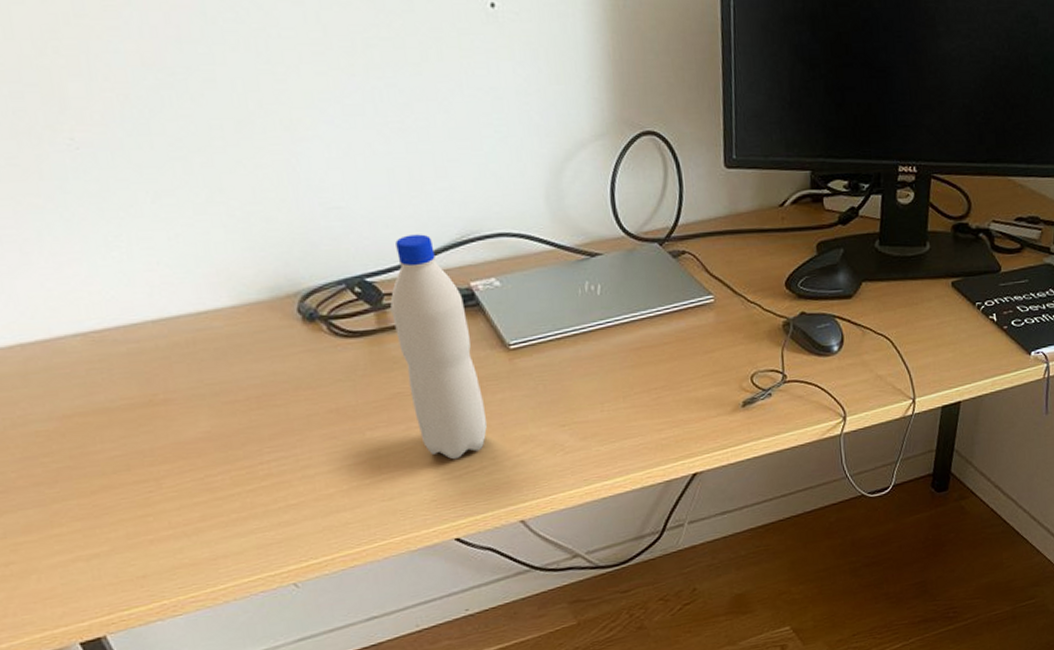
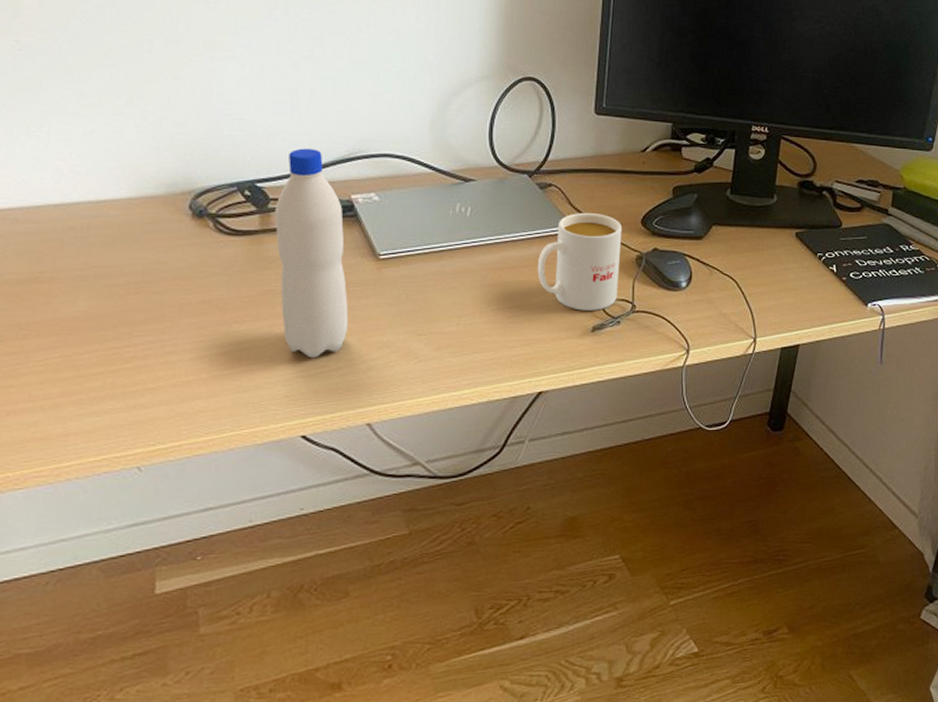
mug: none [678,279,767,386] -> present [537,212,622,311]

